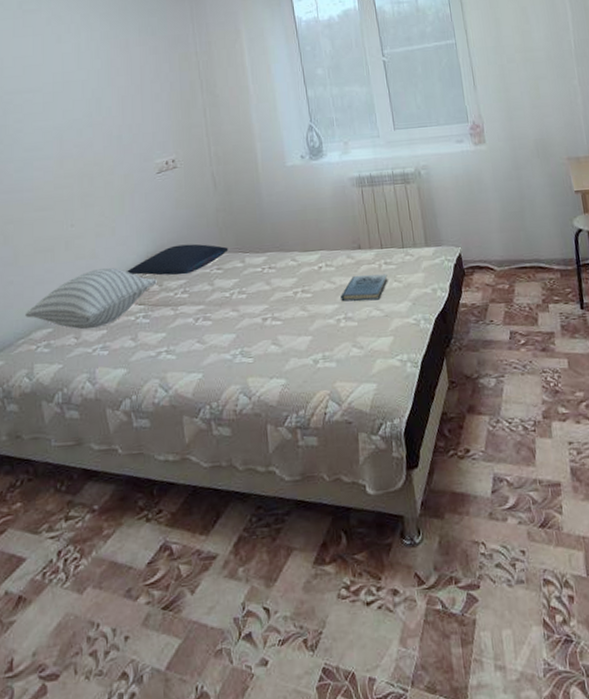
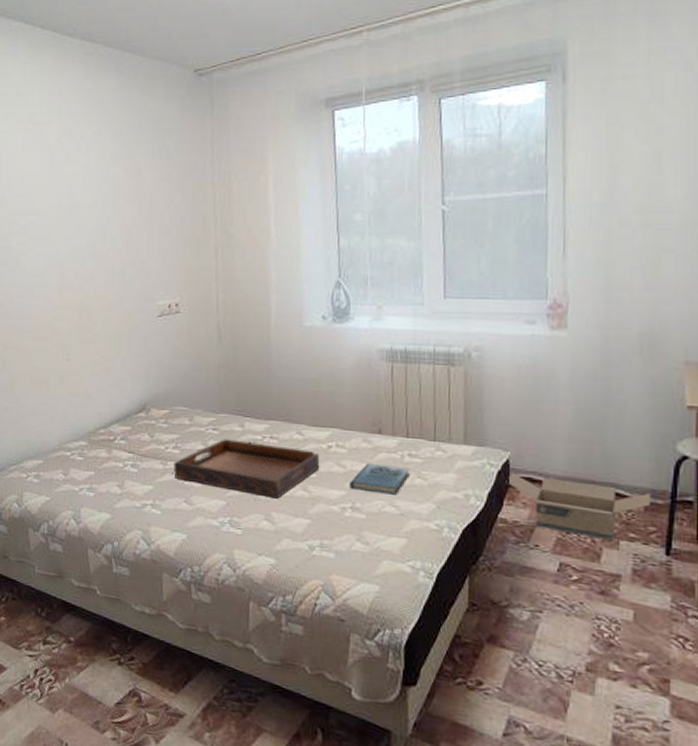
pillow: present [25,268,157,330] -> none [18,409,148,468]
pillow: present [127,244,229,276] -> none [119,397,227,430]
serving tray: none [184,273,314,324] -> present [173,439,320,499]
cardboard box: none [461,262,564,306] -> present [506,473,650,540]

